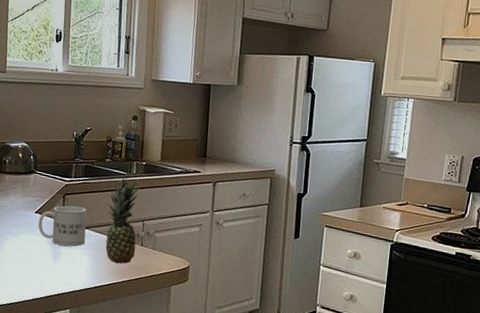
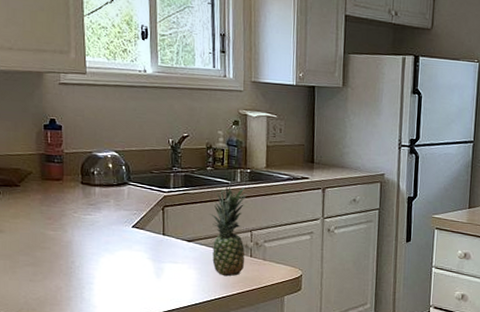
mug: present [38,205,87,247] -> none [136,218,190,261]

